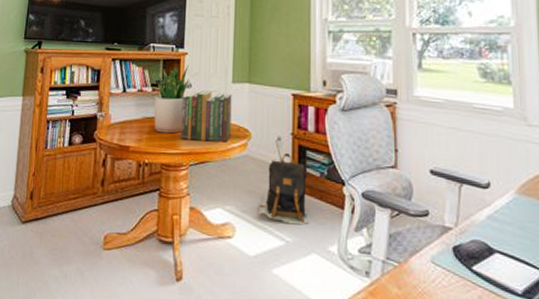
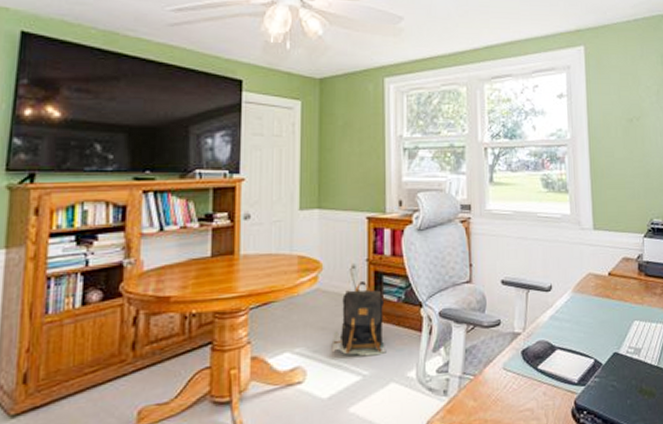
planter: present [154,65,189,134] -> none [202,193,247,276]
books: present [180,90,232,143] -> none [237,221,299,281]

